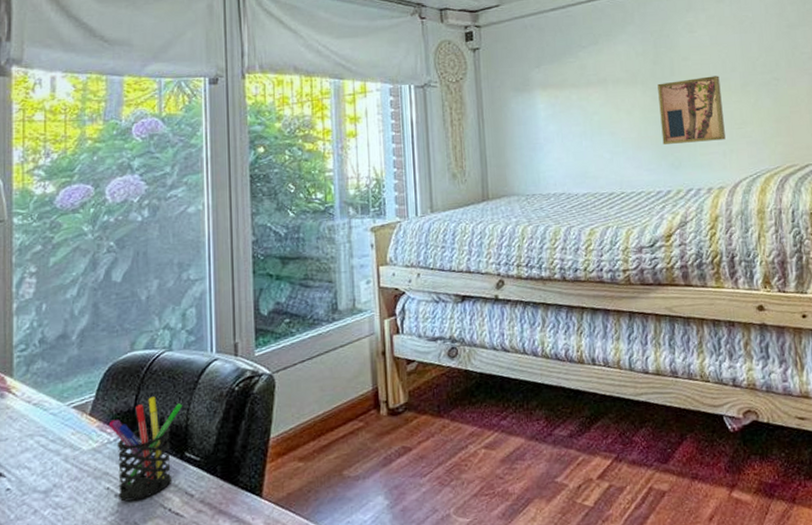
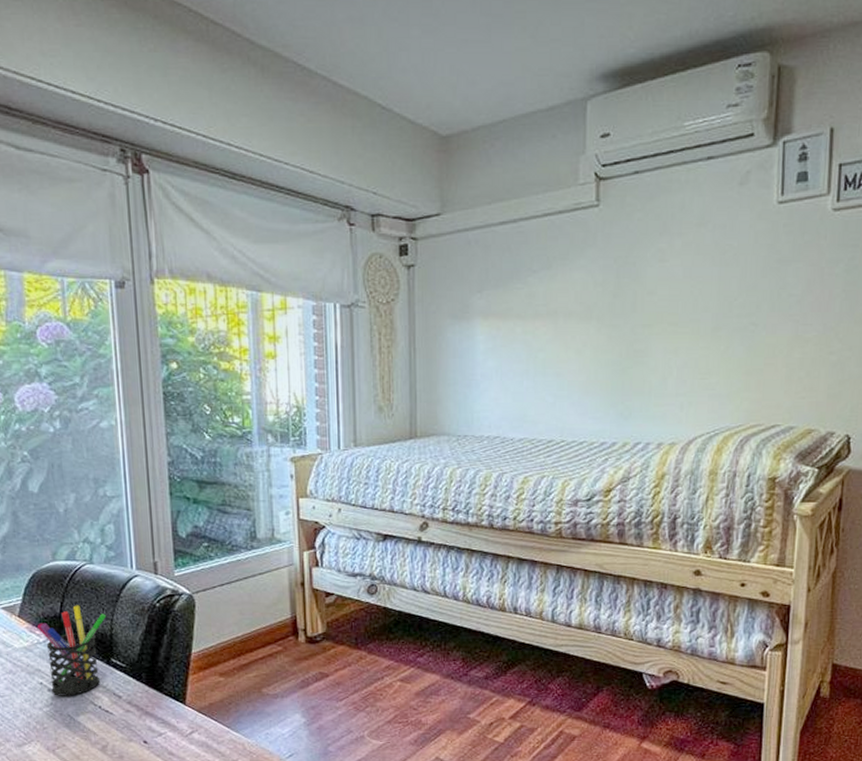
wall art: present [657,75,726,145] -> none [613,316,688,391]

